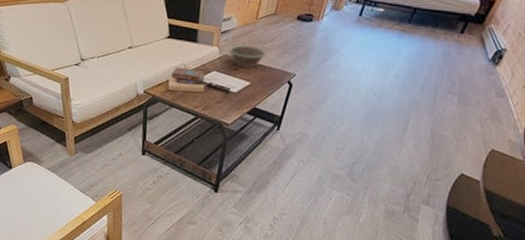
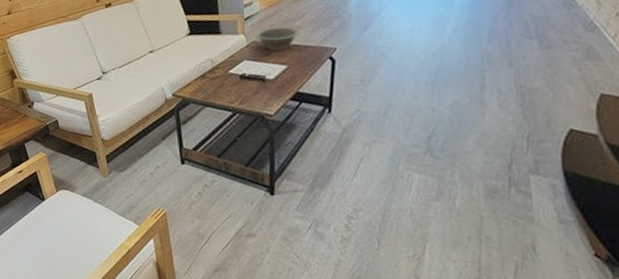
books: present [167,67,205,93] -> none [196,62,238,90]

